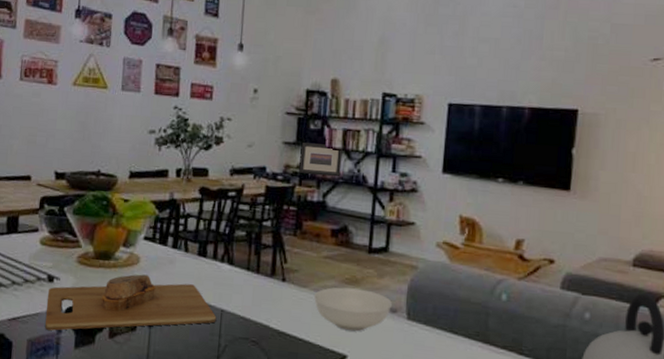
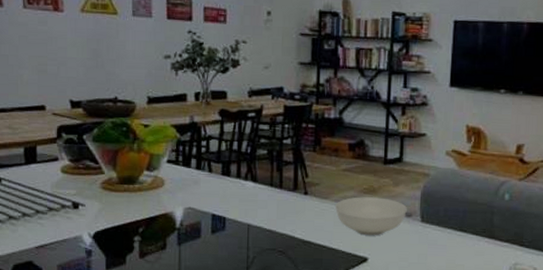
cutting board: present [44,274,217,331] -> none [73,196,244,256]
picture frame: present [299,141,343,177] -> none [315,61,356,95]

